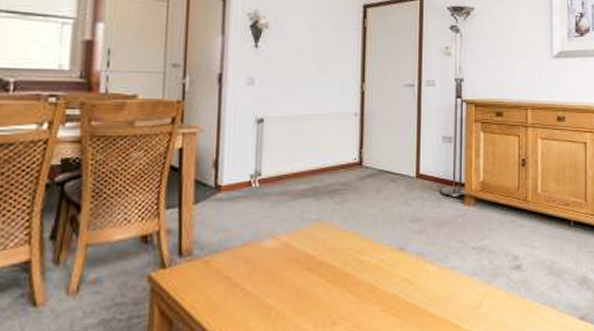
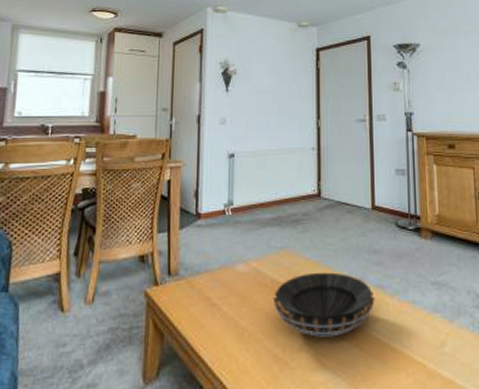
decorative bowl: none [306,243,415,310] -> present [274,272,375,337]

